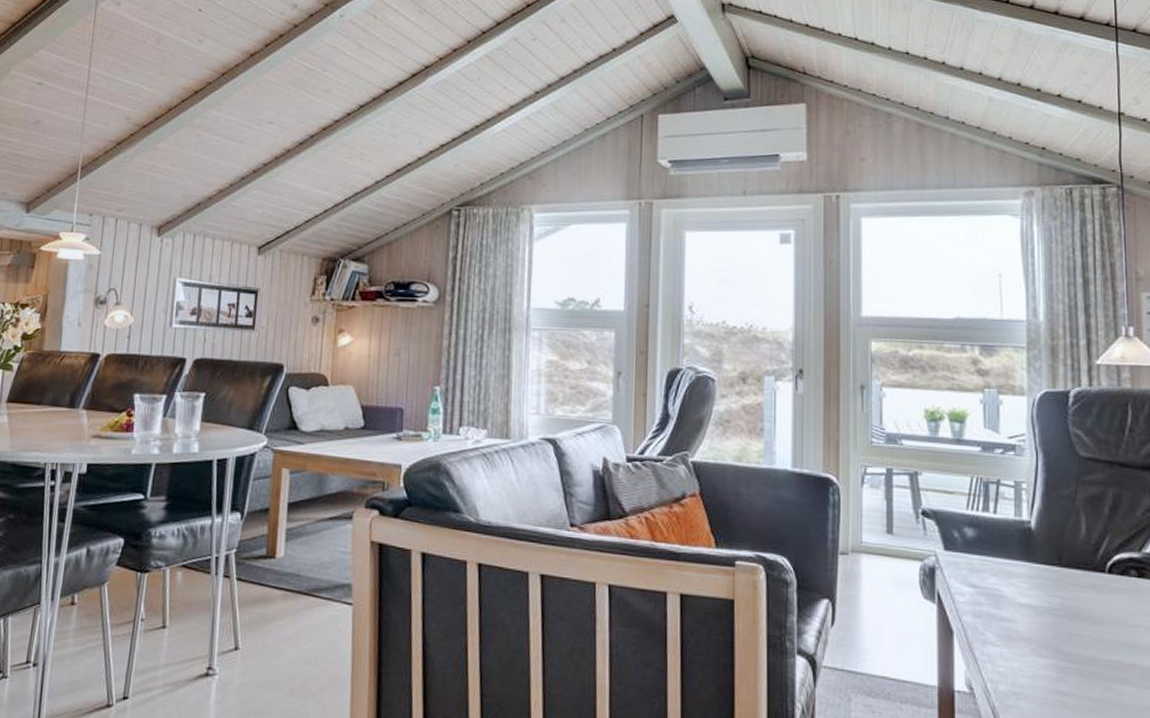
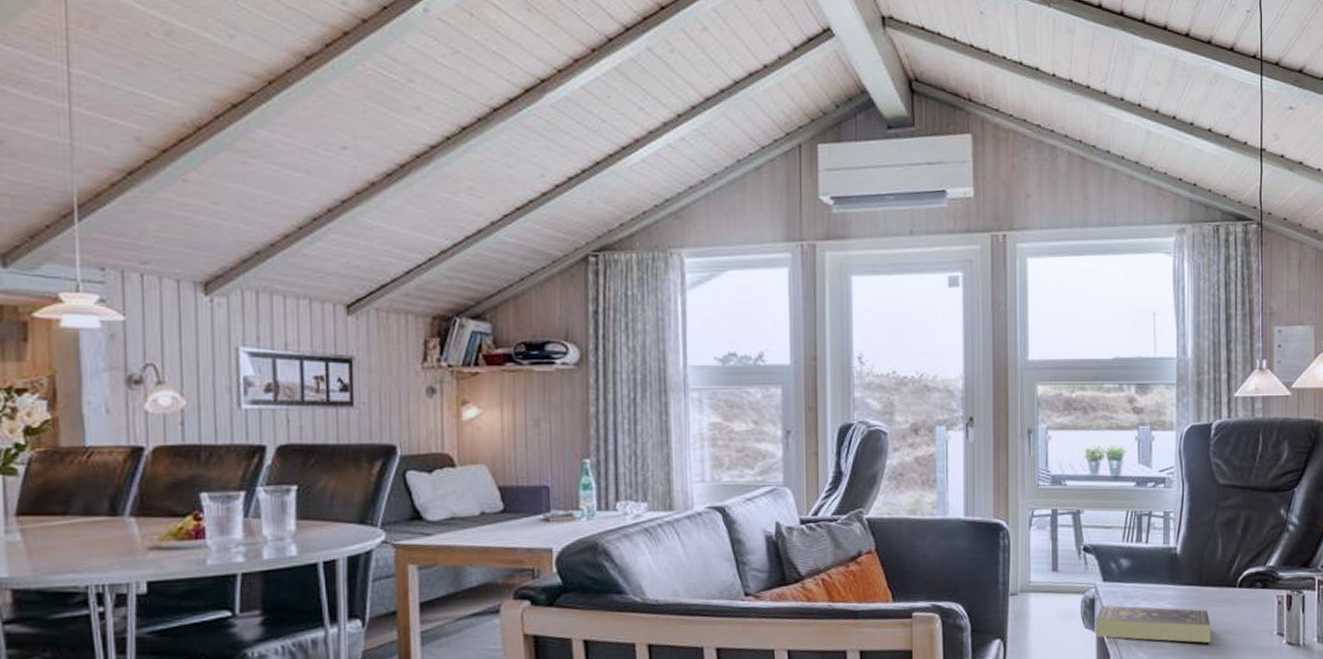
book: none [935,577,1075,632] -> present [1095,605,1211,643]

